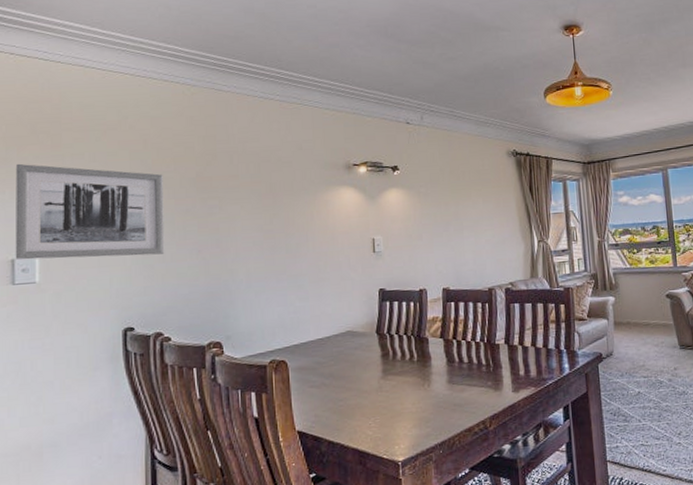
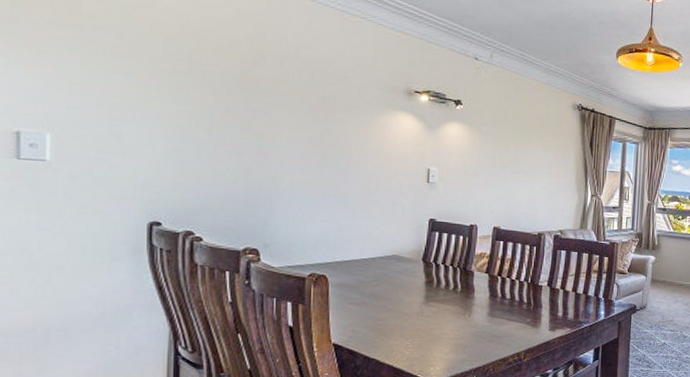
wall art: present [15,163,165,260] -> none [21,25,202,151]

